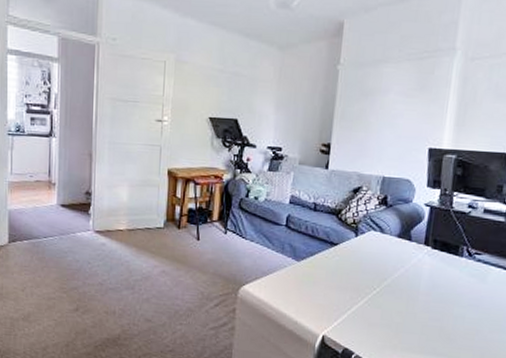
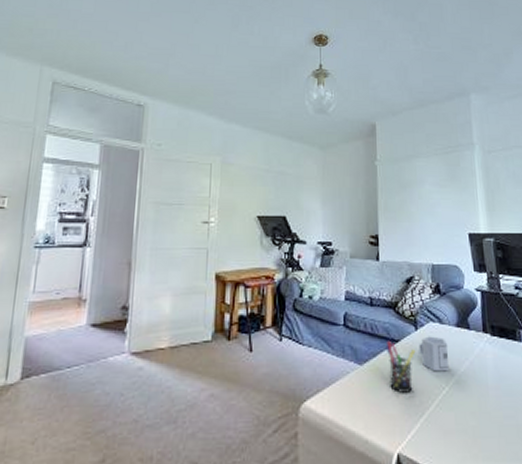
pen holder: none [323,244,353,290] -> present [385,341,416,394]
cup: none [356,243,385,276] -> present [418,336,449,372]

